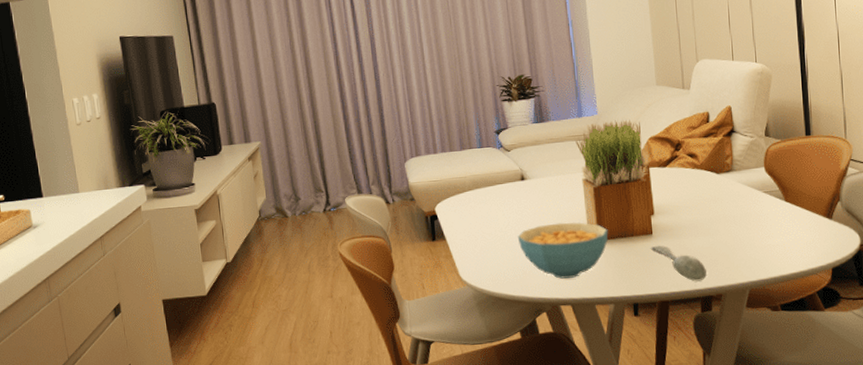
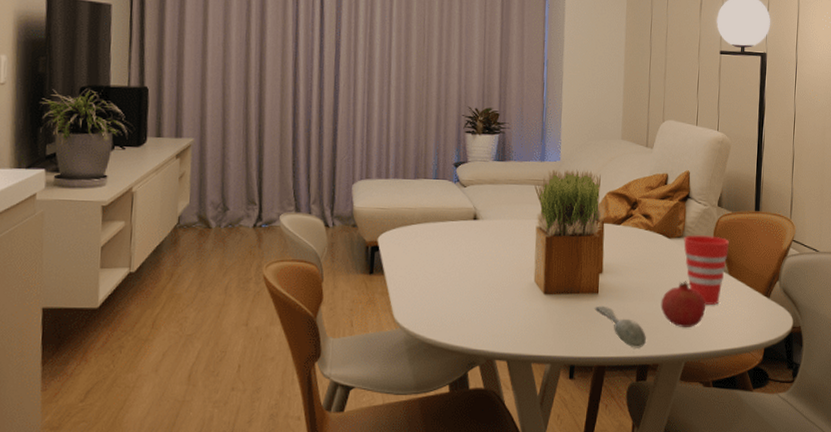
cereal bowl: present [517,222,608,279] -> none [461,270,555,331]
fruit: none [717,212,765,257] -> present [660,281,706,327]
cup: none [733,165,782,233] -> present [684,235,729,305]

